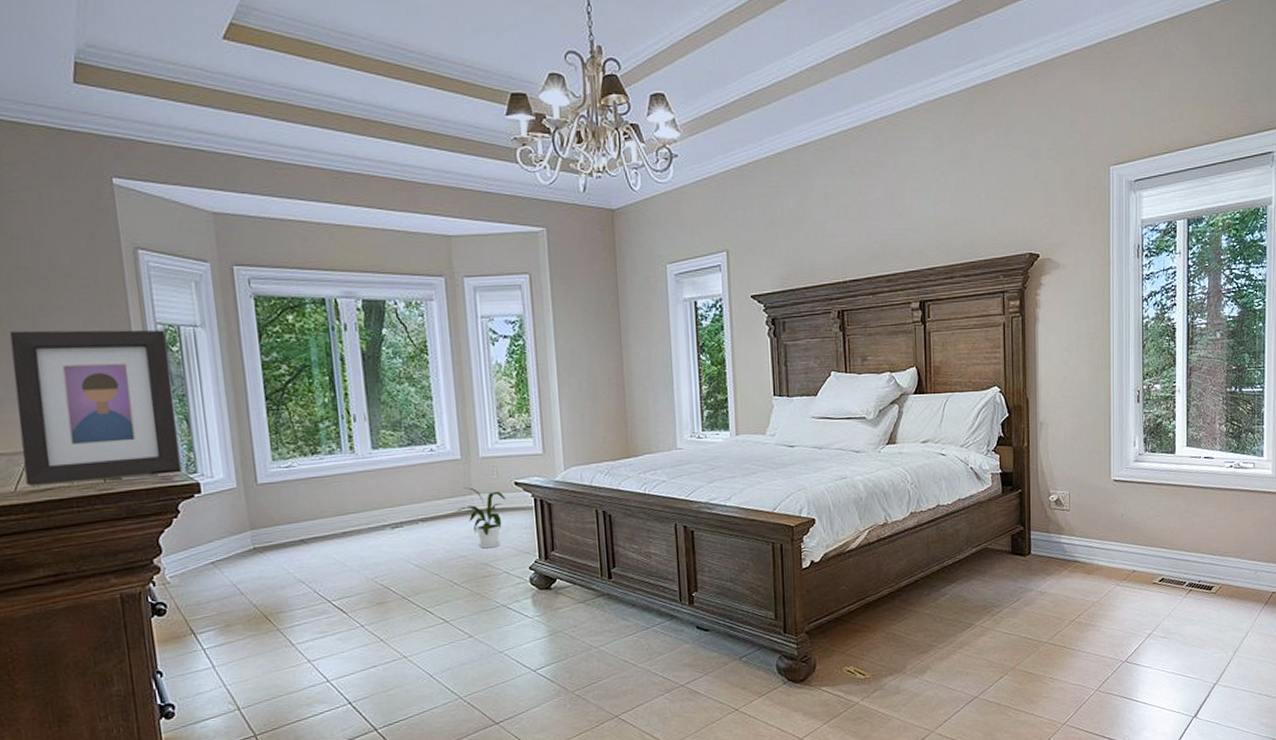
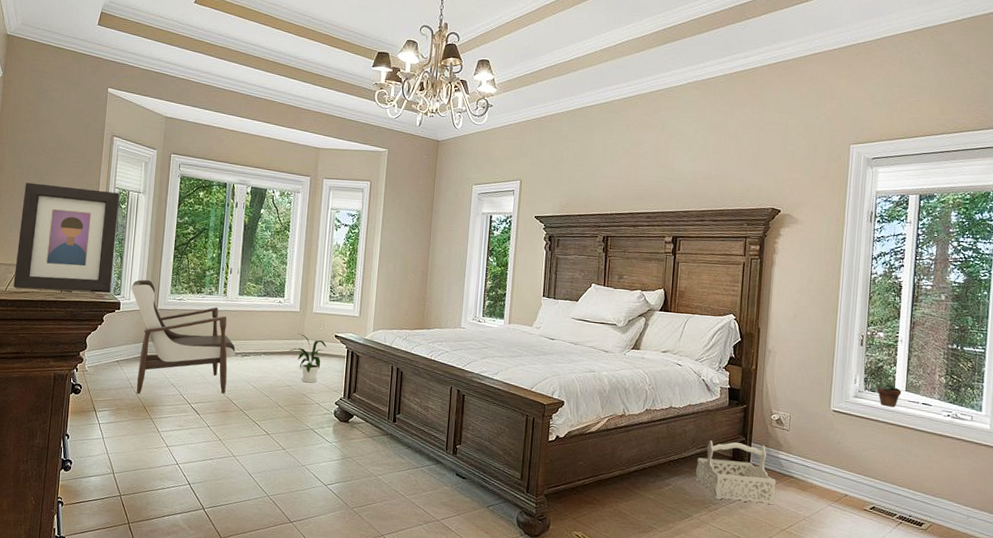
armchair: none [211,446,383,601] -> present [131,279,236,394]
decorative basket: none [973,531,1061,602] -> present [695,440,777,505]
succulent plant: none [1156,431,1183,467] -> present [876,375,902,408]

